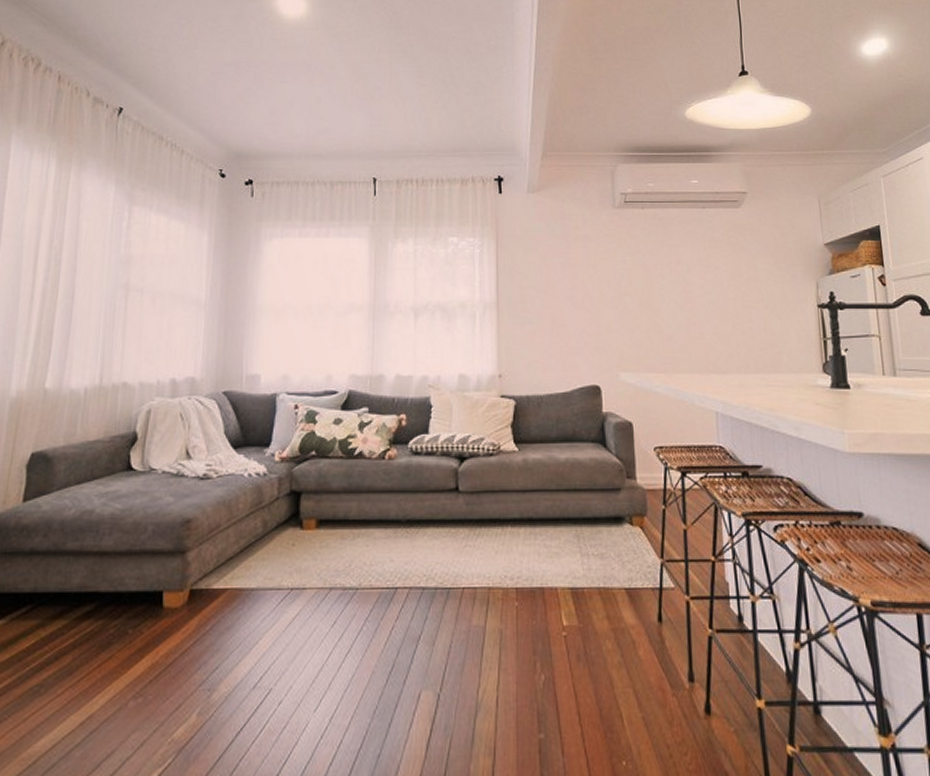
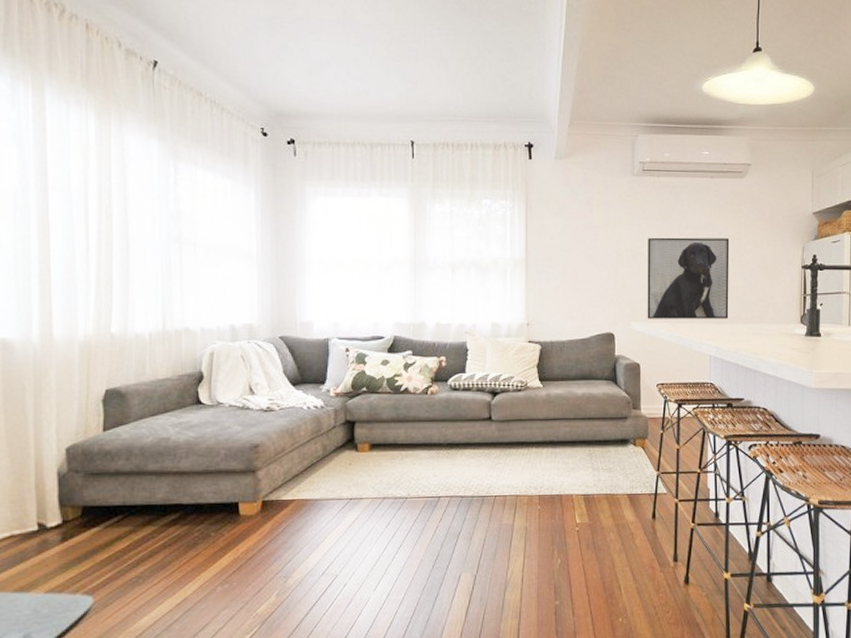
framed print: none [634,274,735,369] -> present [647,237,730,319]

